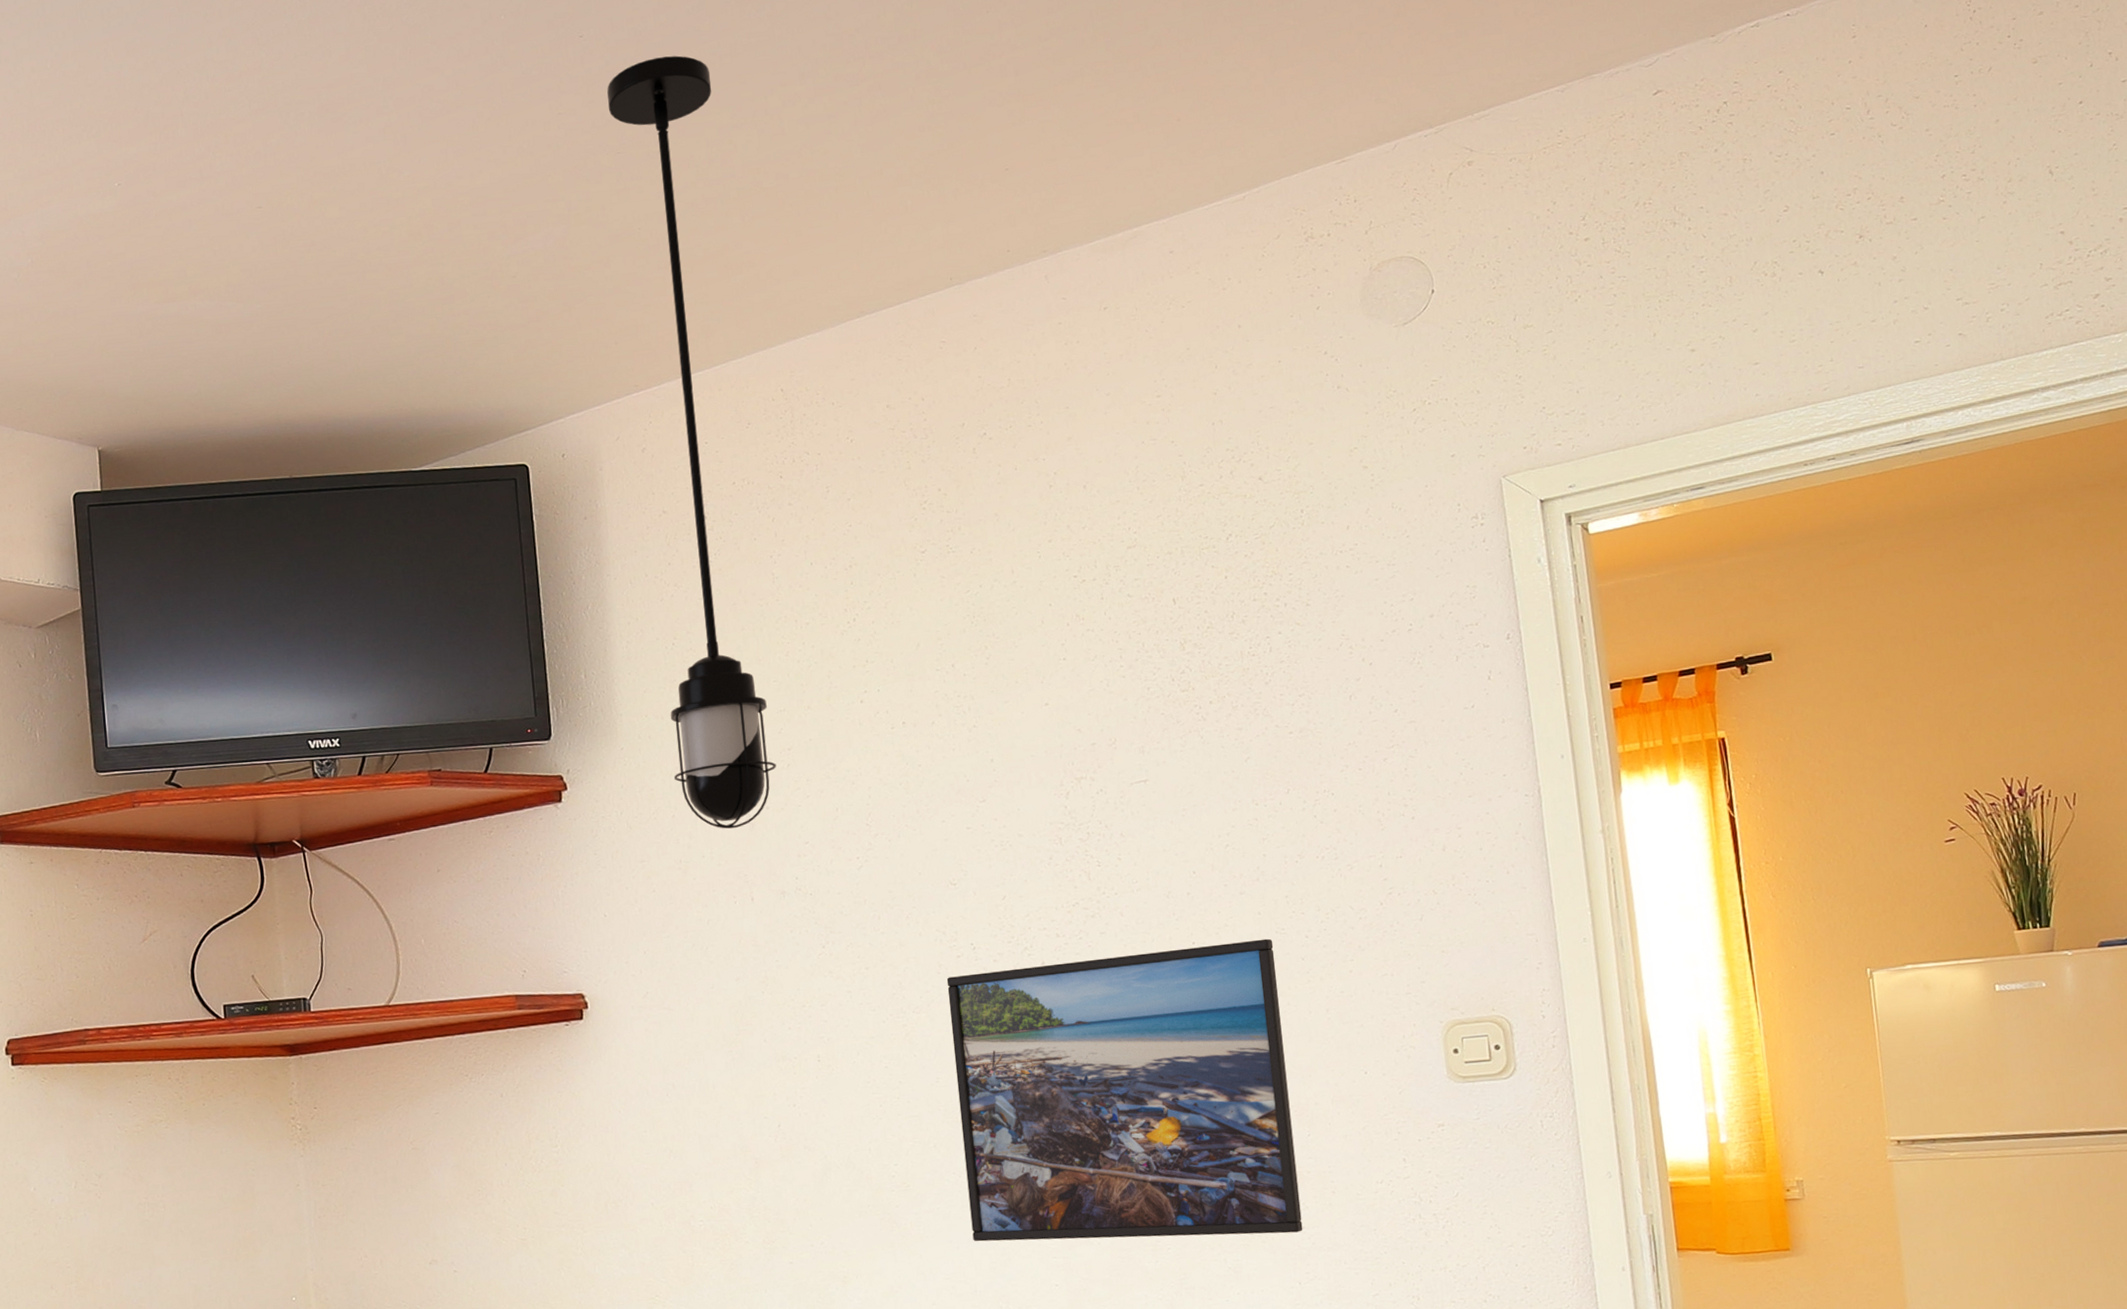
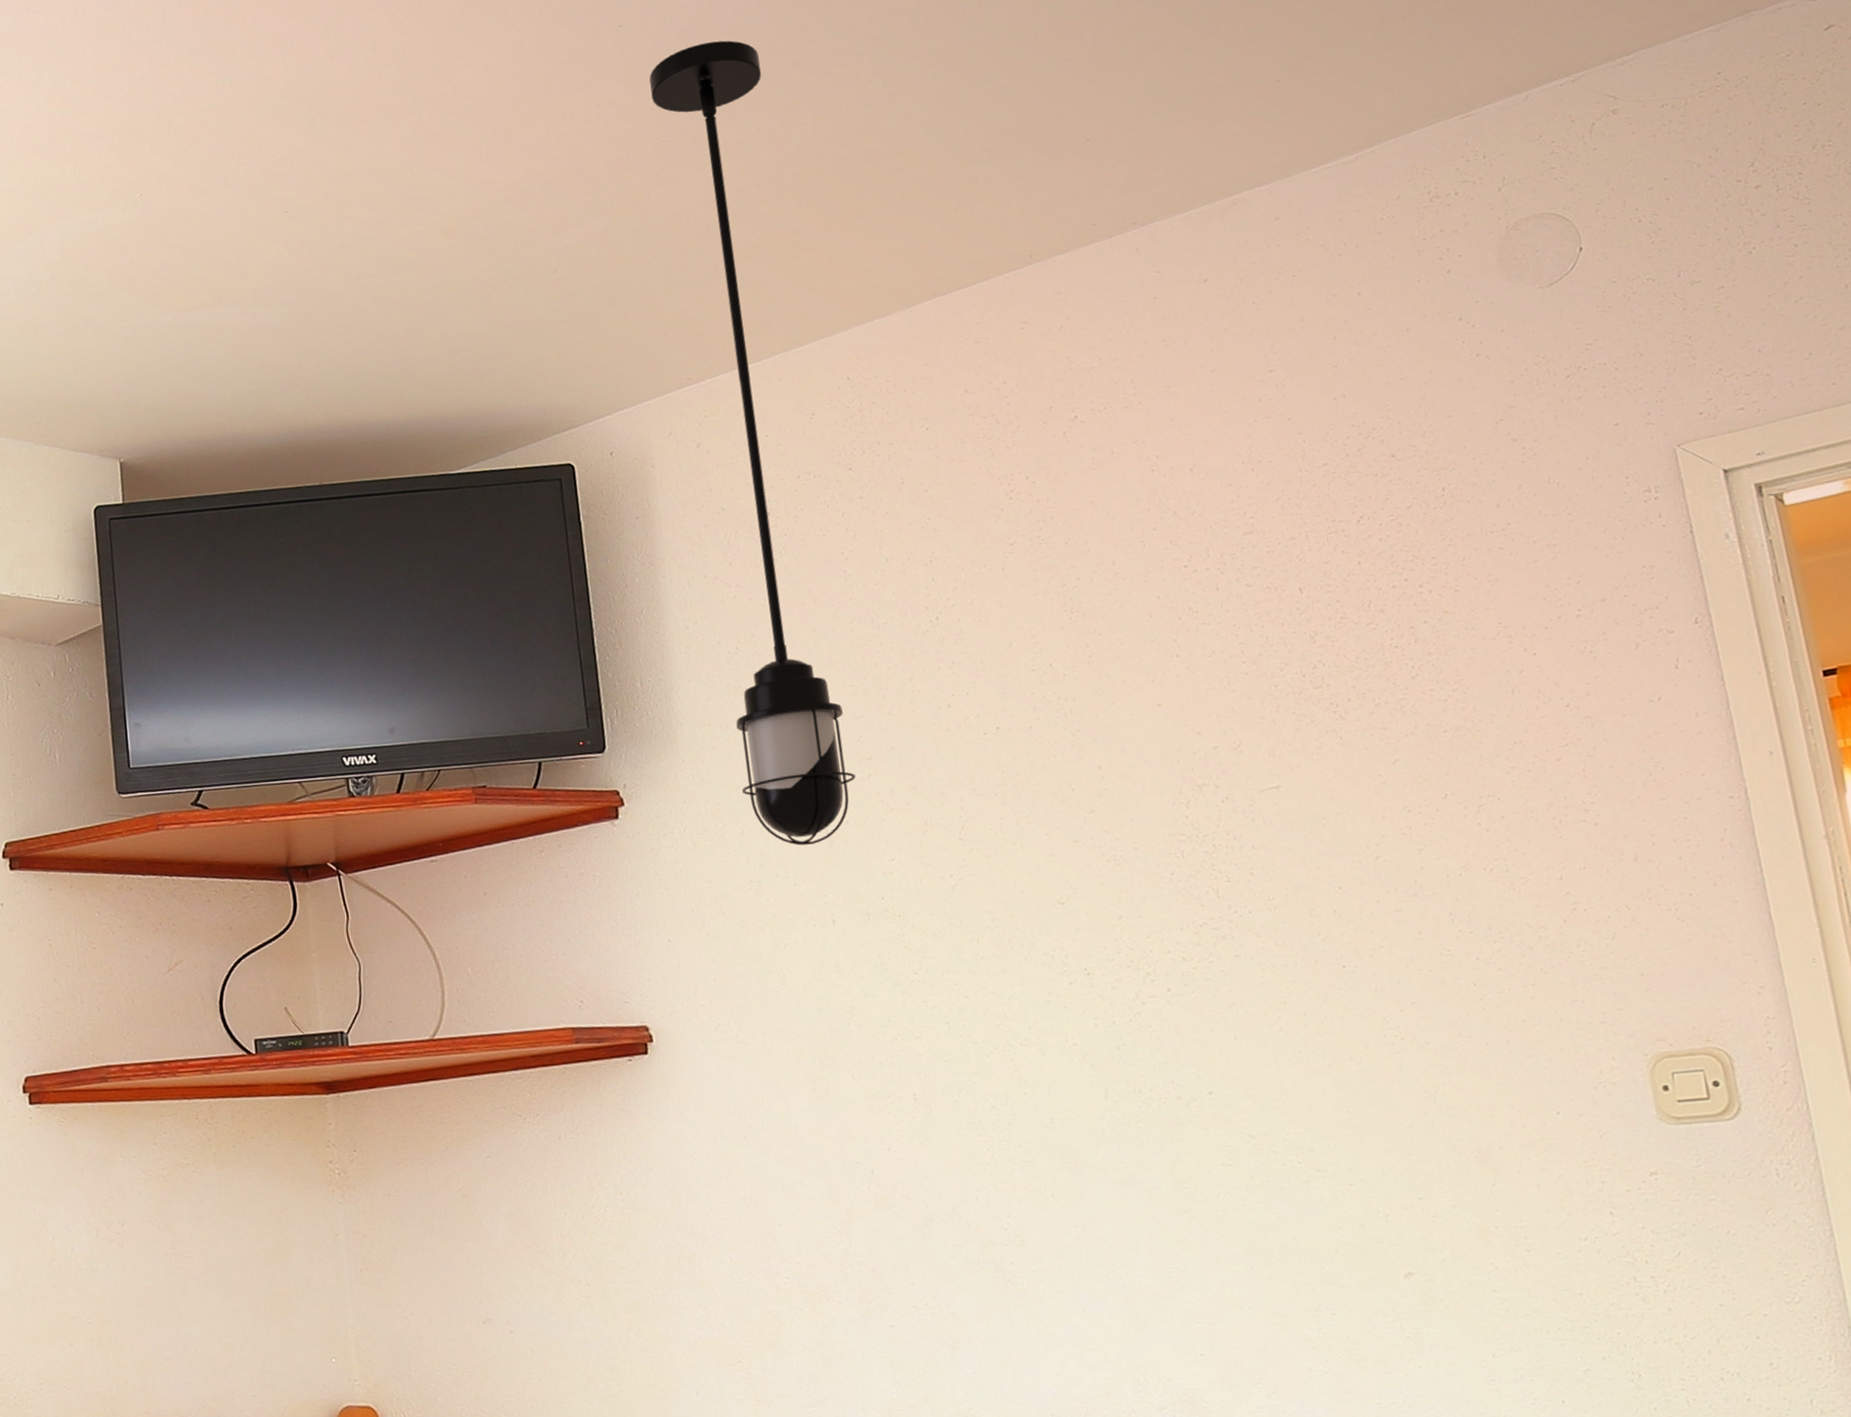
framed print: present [946,938,1303,1242] -> none [1058,961,1494,1305]

